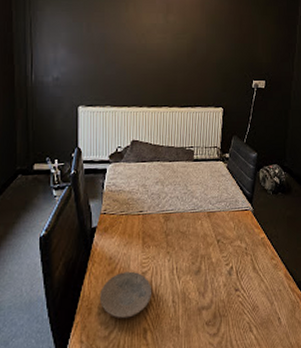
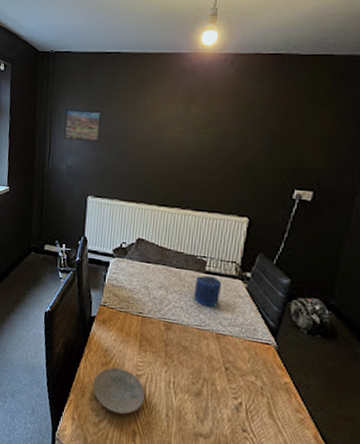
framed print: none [47,19,87,51] -> present [64,109,103,142]
candle: none [186,163,208,191] -> present [193,275,222,307]

